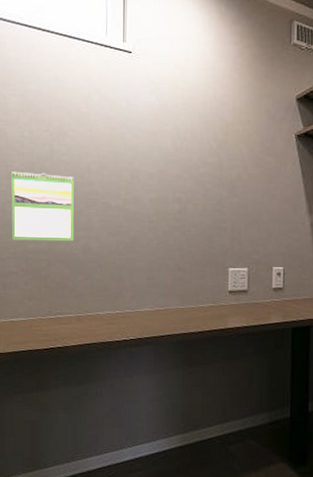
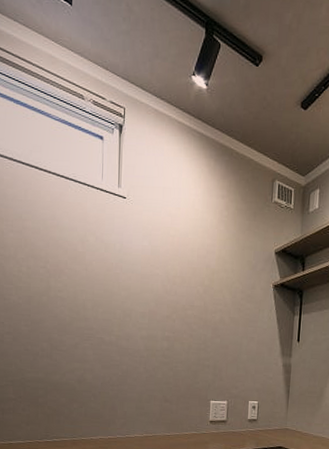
calendar: present [11,171,75,242] -> none [9,304,70,372]

